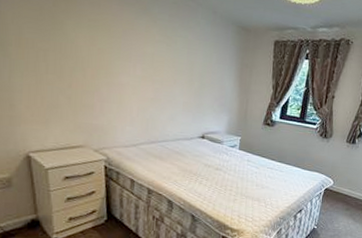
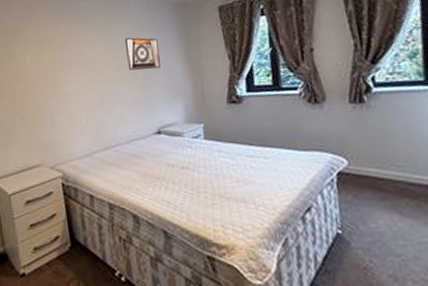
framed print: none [185,45,217,82] -> present [124,37,160,71]

